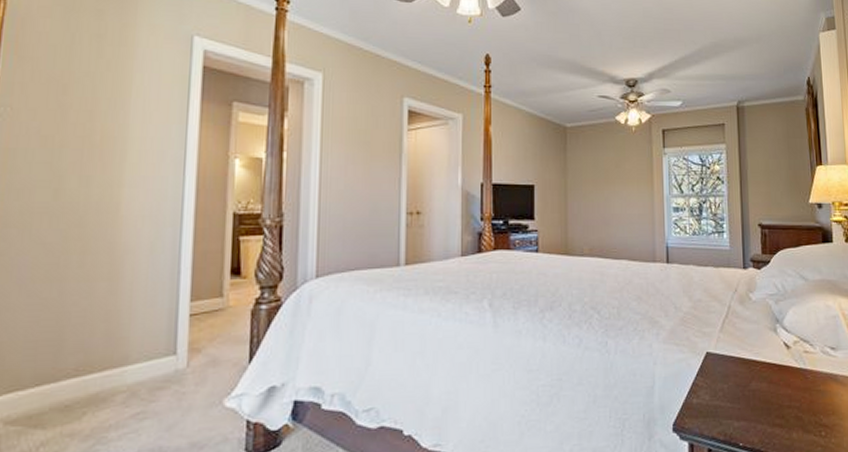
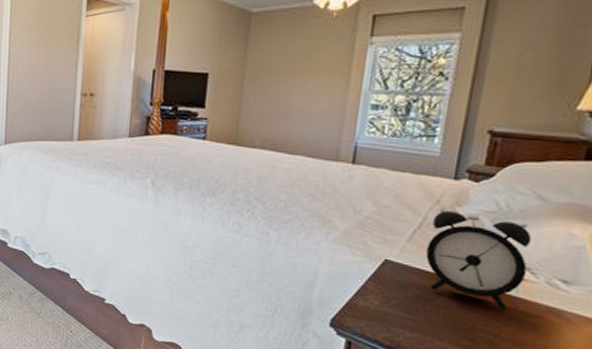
alarm clock: none [735,296,807,384] -> present [426,208,532,311]

